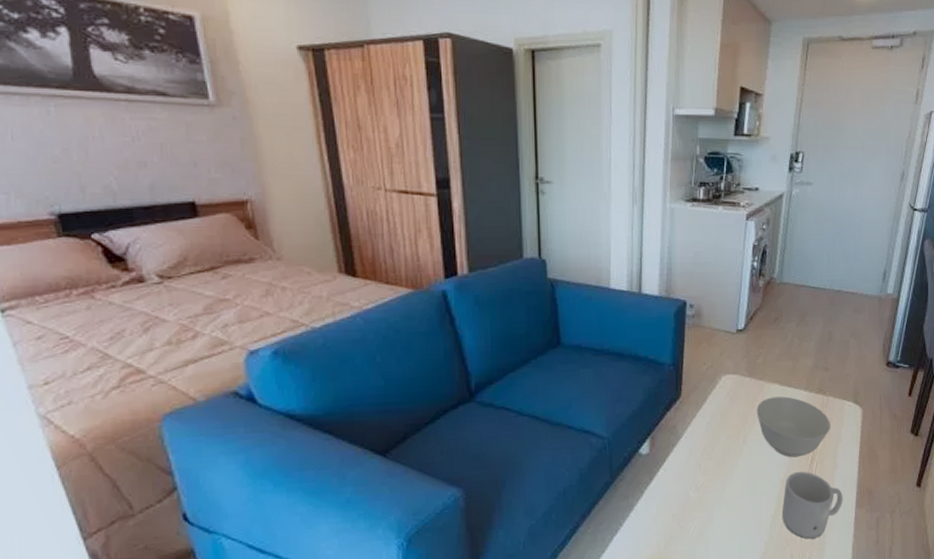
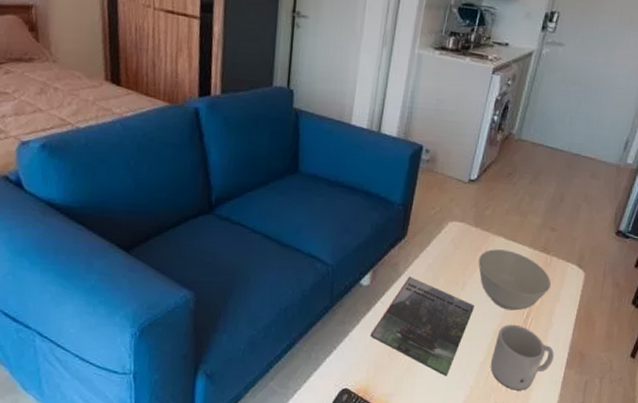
magazine: none [656,438,758,536] -> present [370,276,474,376]

